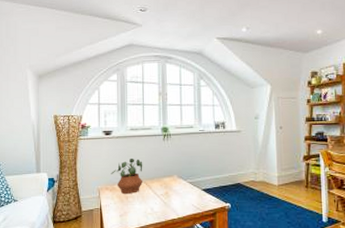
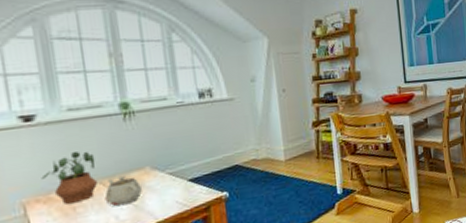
teapot: none [146,180,170,201] -> present [104,176,142,207]

